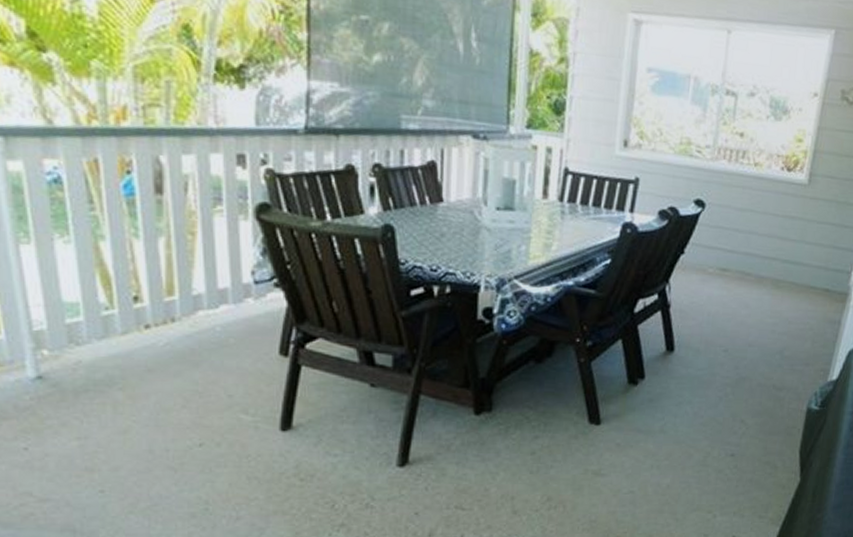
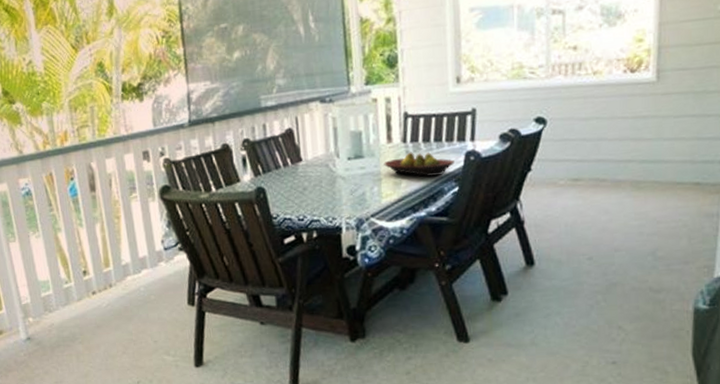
fruit bowl: none [535,213,610,244] -> present [384,152,454,177]

